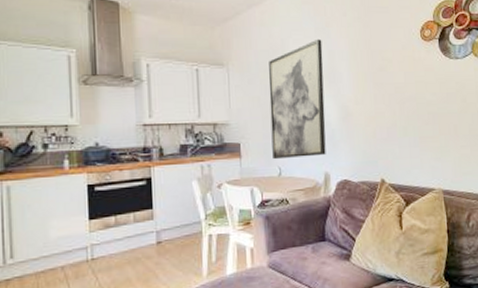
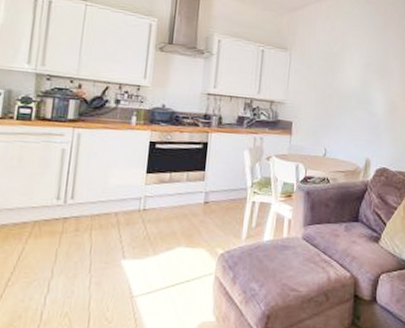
wall art: present [269,39,326,160] -> none [320,36,379,143]

